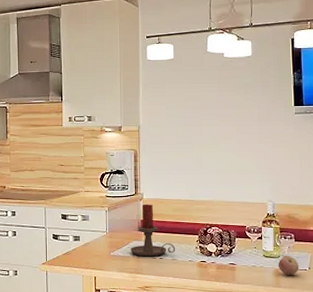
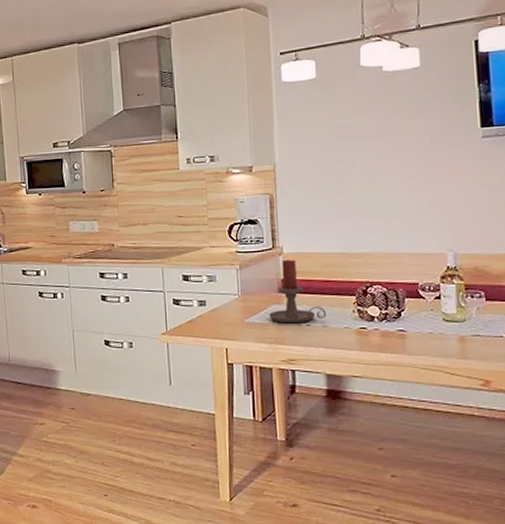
fruit: present [278,255,299,275] -> none [463,318,493,344]

